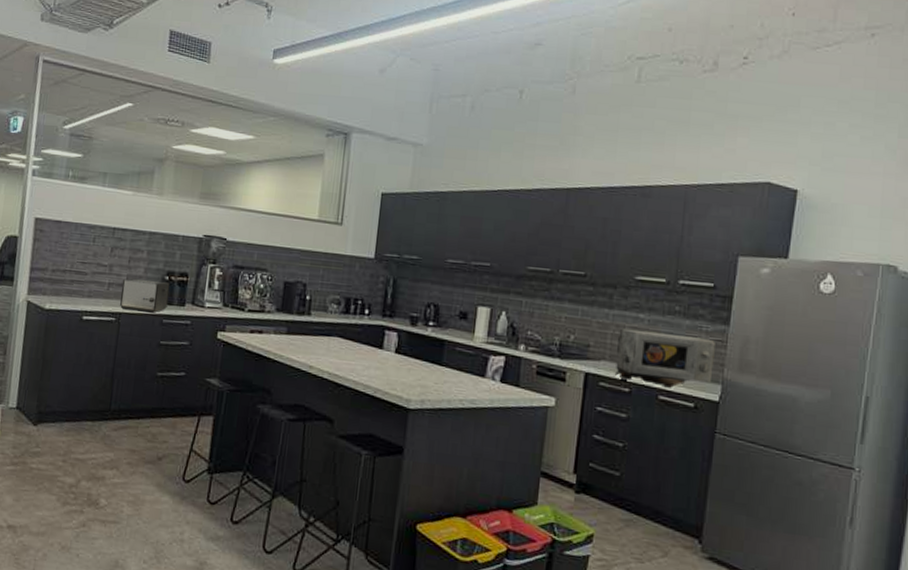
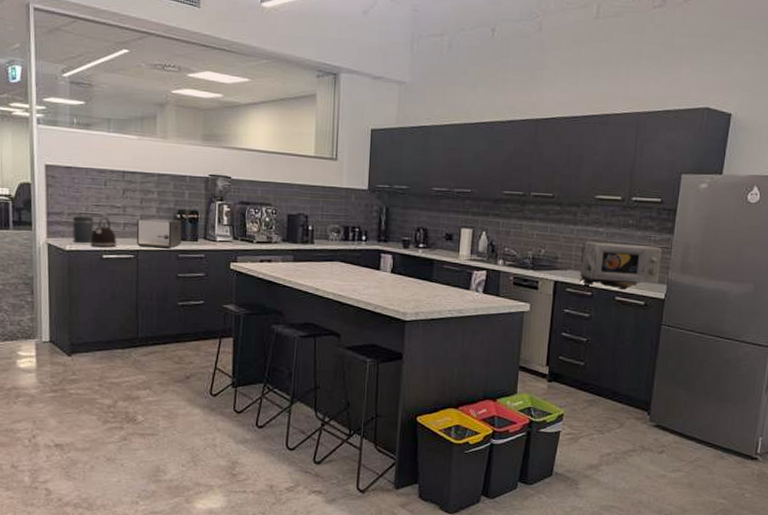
cylinder: none [53,273,79,303] -> present [72,216,94,244]
kettle: none [71,275,100,309] -> present [90,216,117,248]

